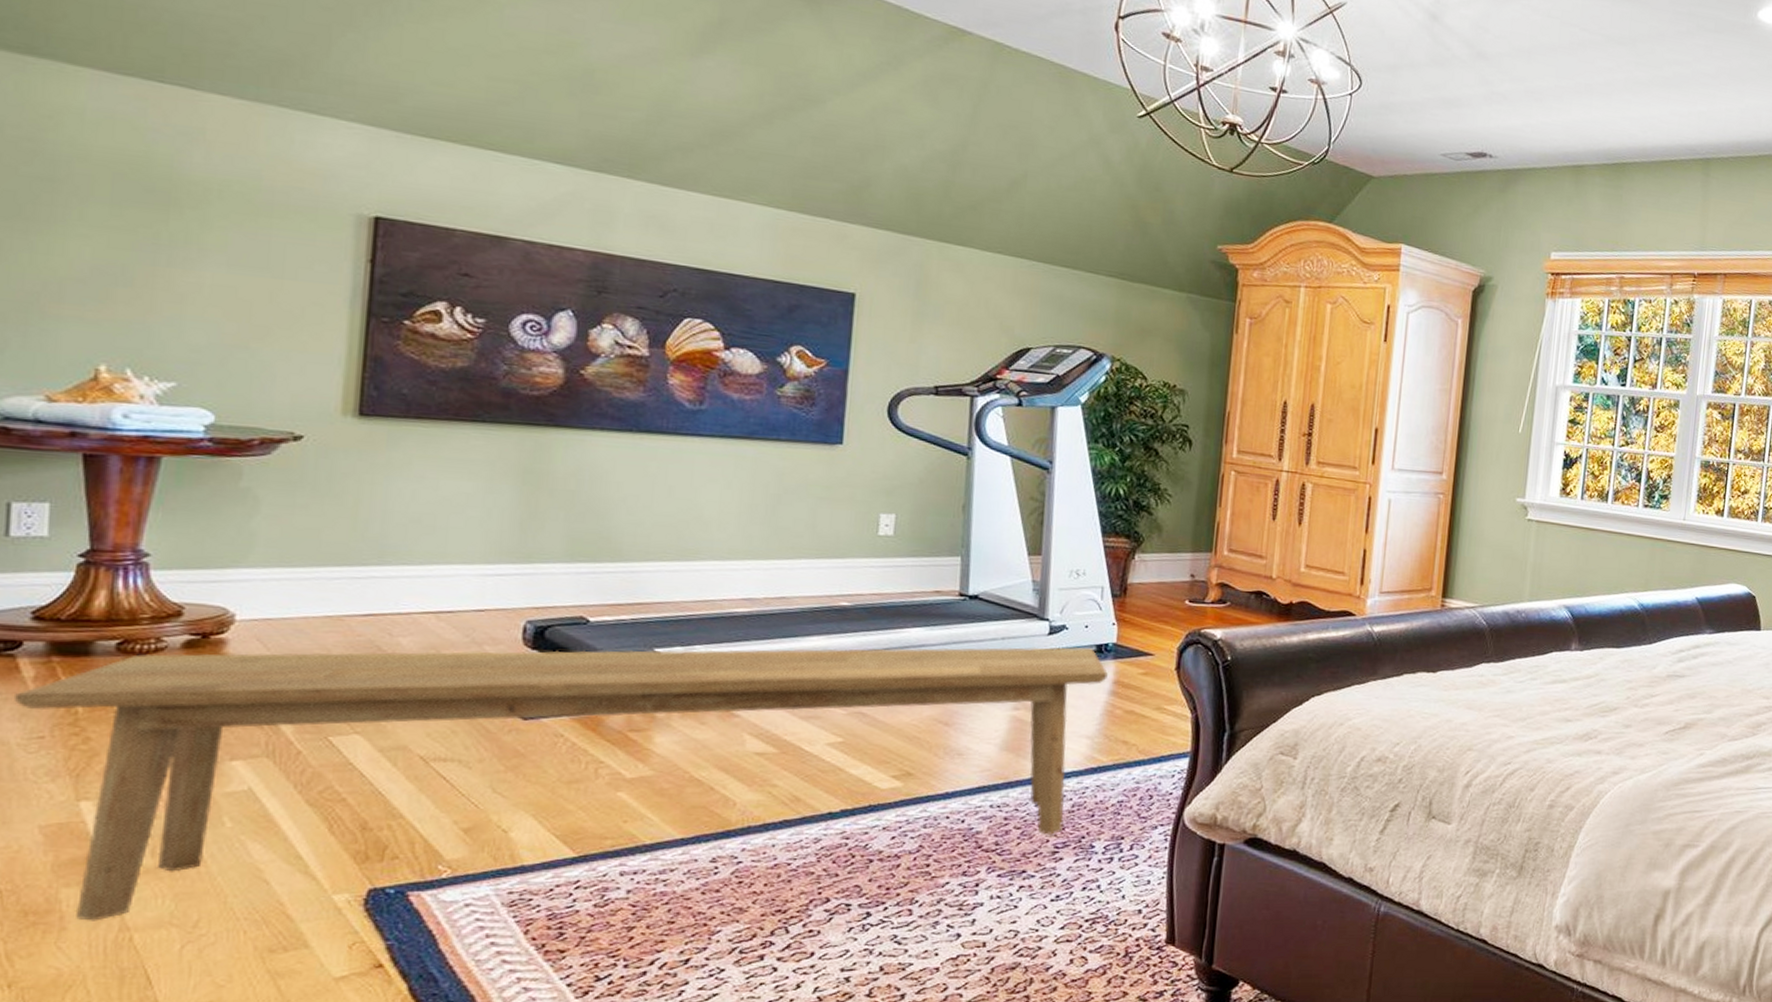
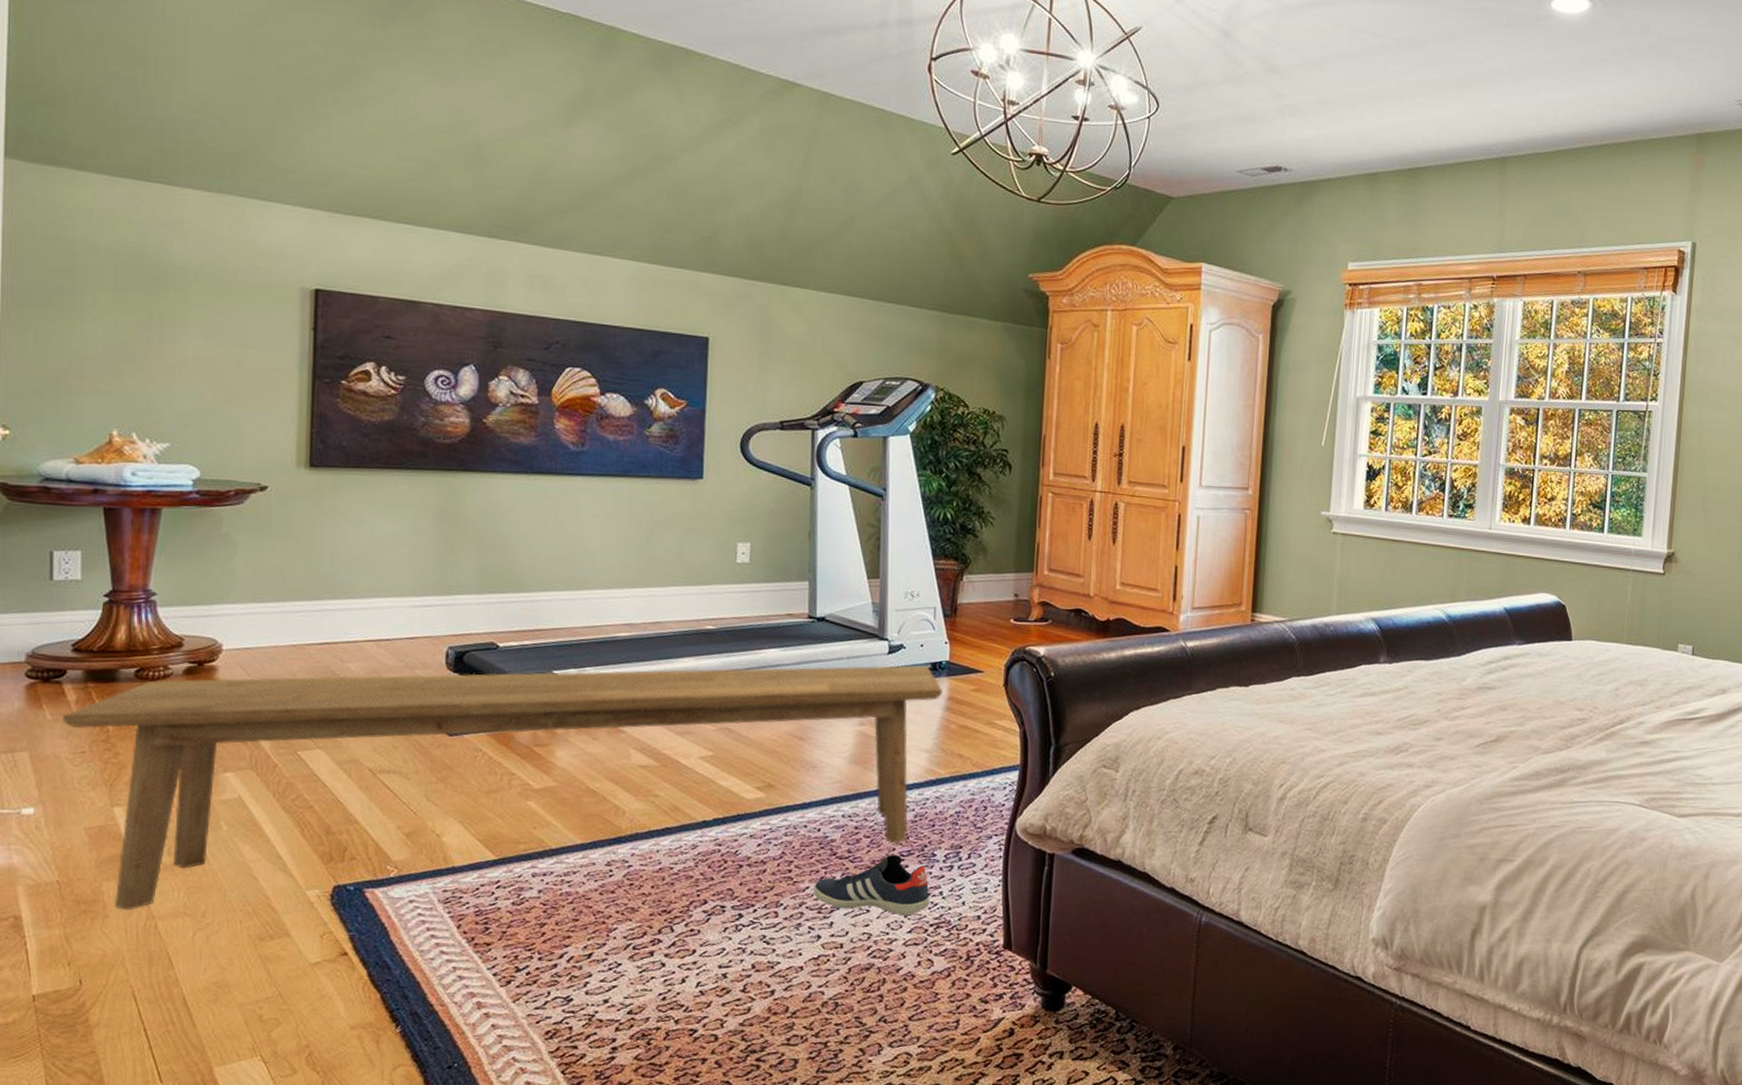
sneaker: none [954,847,1086,910] -> present [814,855,930,915]

